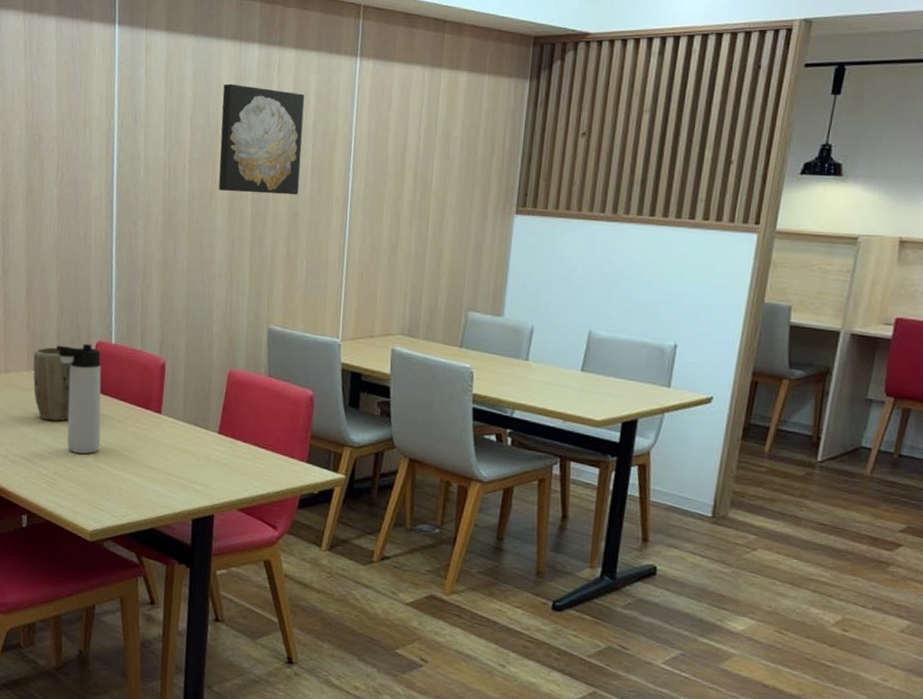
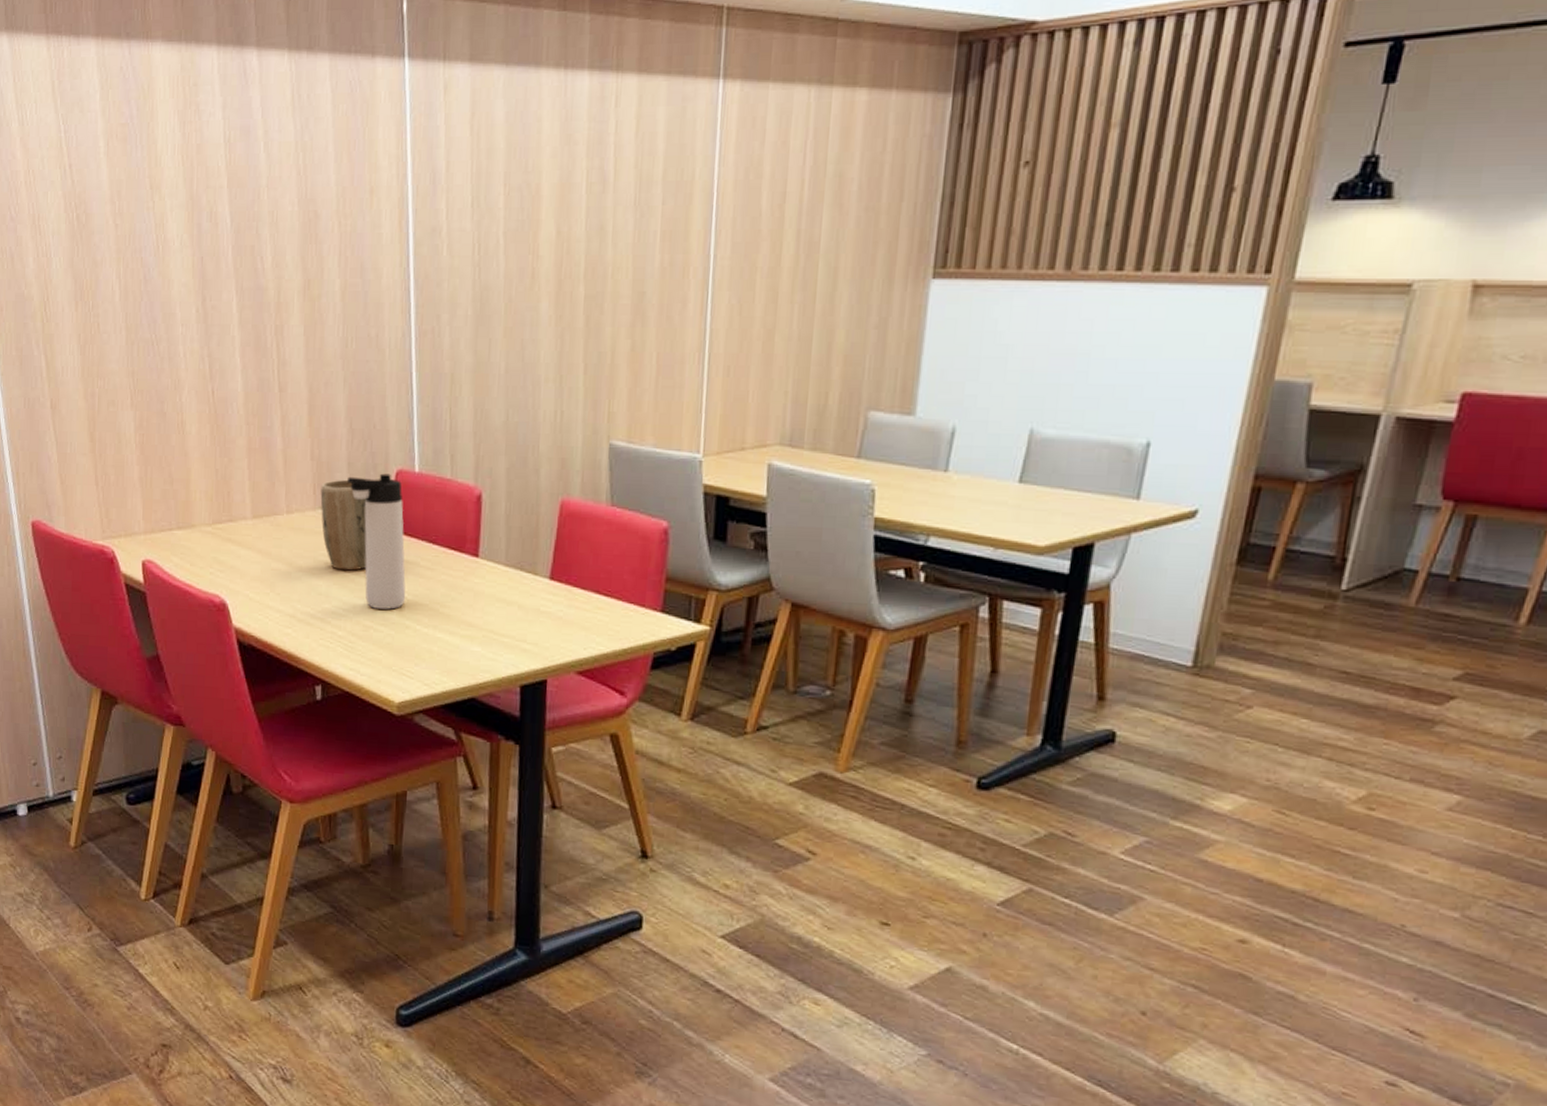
wall art: present [218,83,305,195] -> none [542,126,652,270]

